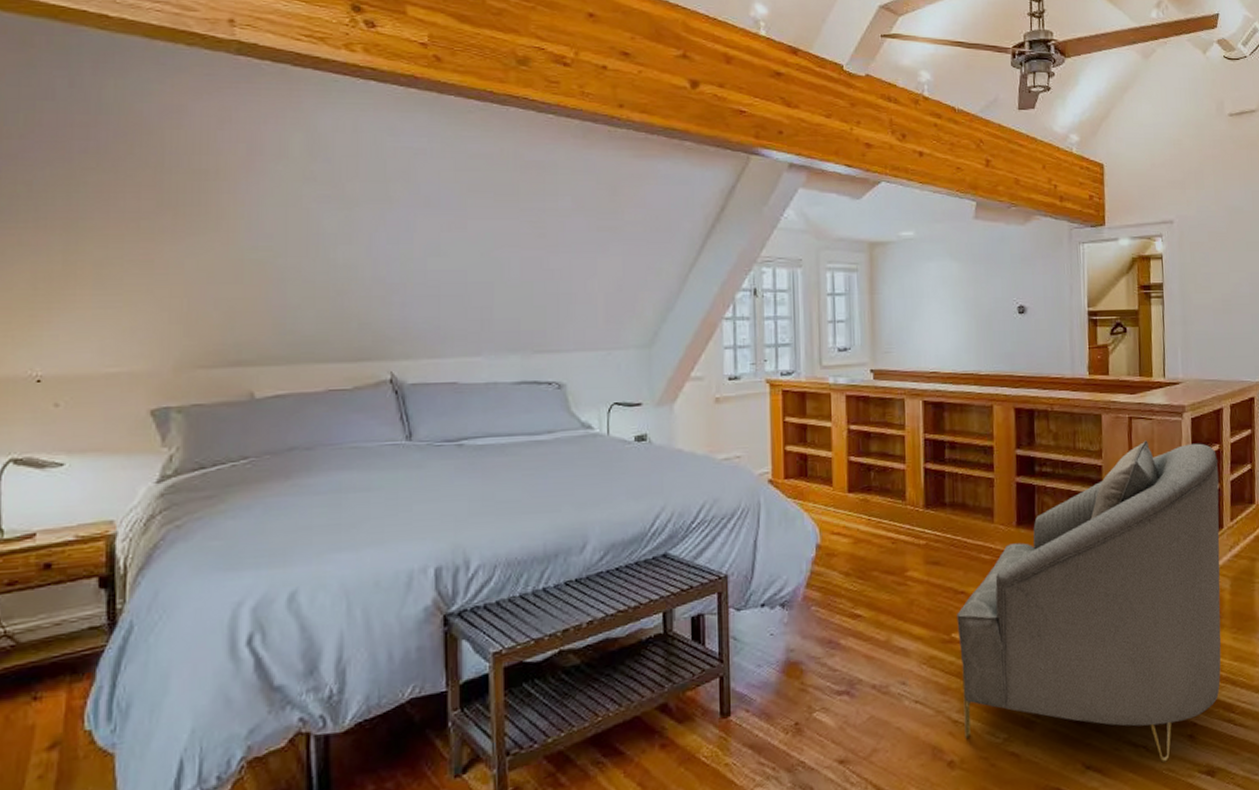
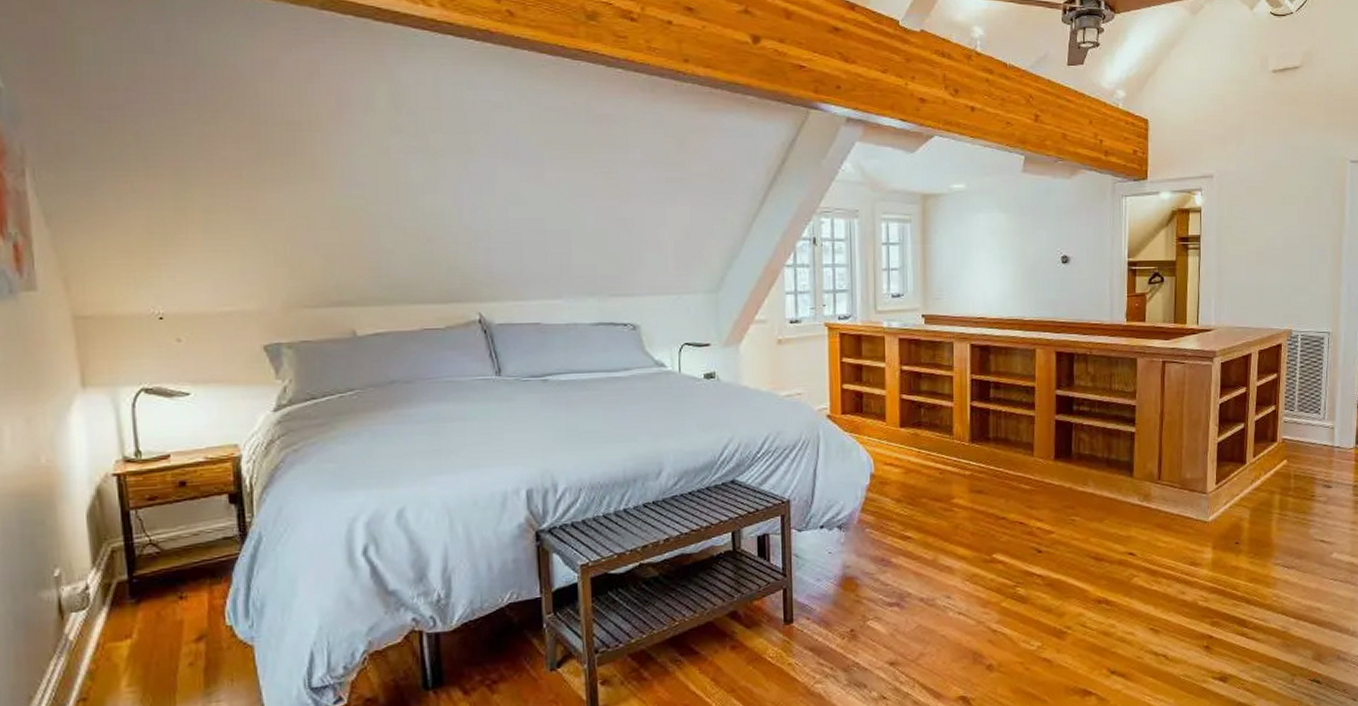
armchair: present [957,440,1221,762] -> none [998,383,1245,669]

